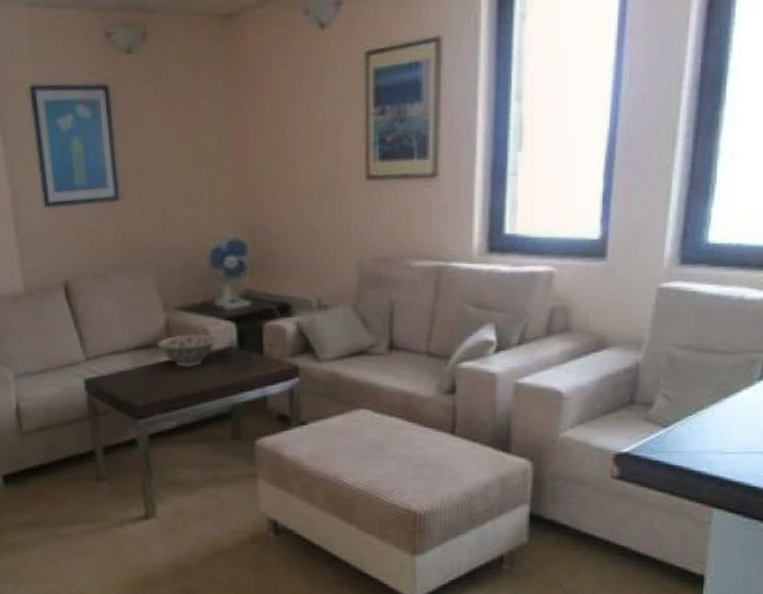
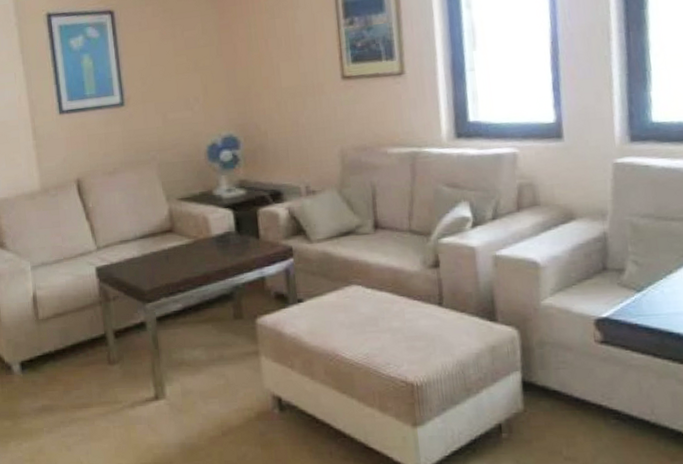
decorative bowl: present [157,333,218,367] -> none [161,221,217,253]

